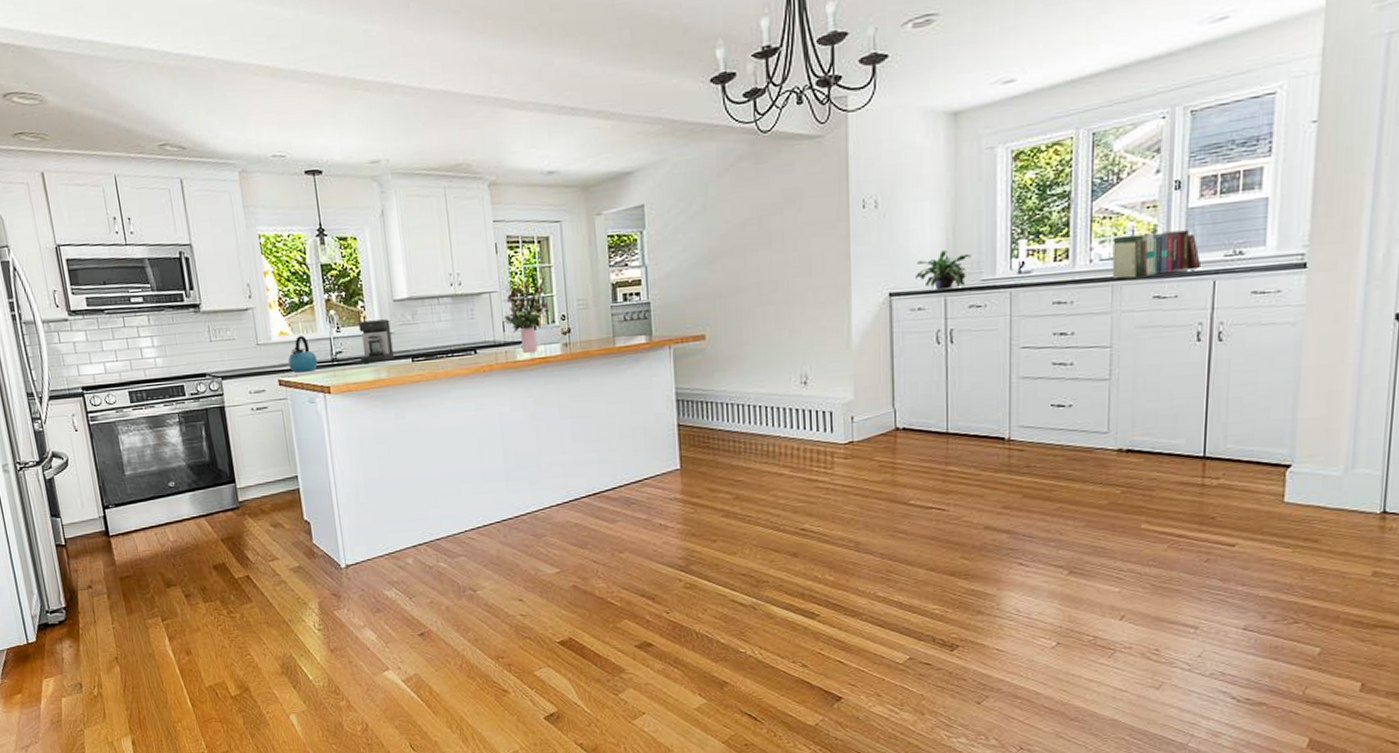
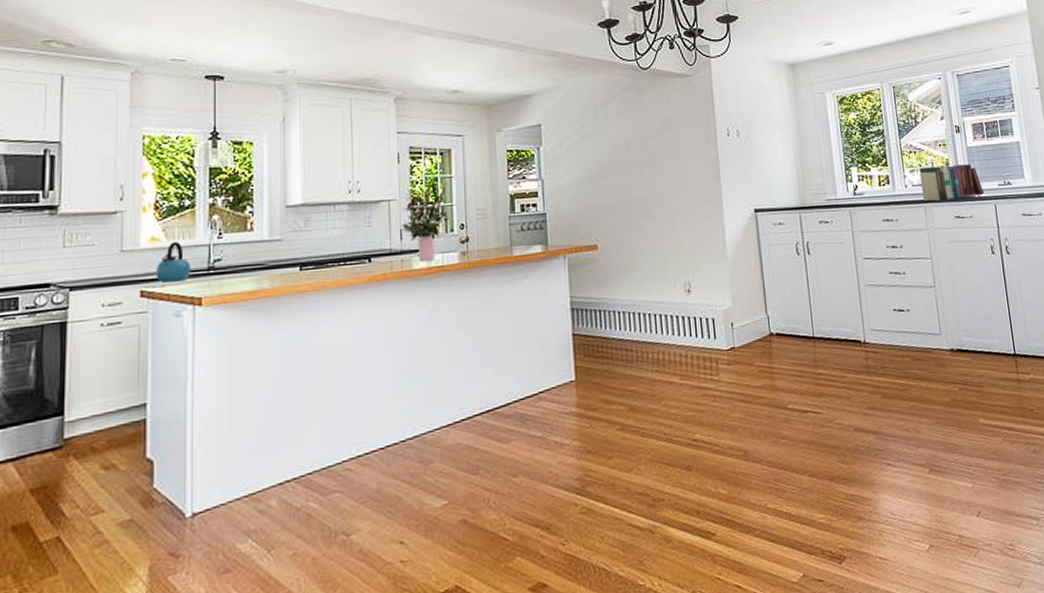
coffee maker: present [358,319,394,364] -> none [241,225,280,273]
potted plant: present [914,250,971,290] -> none [773,174,816,207]

